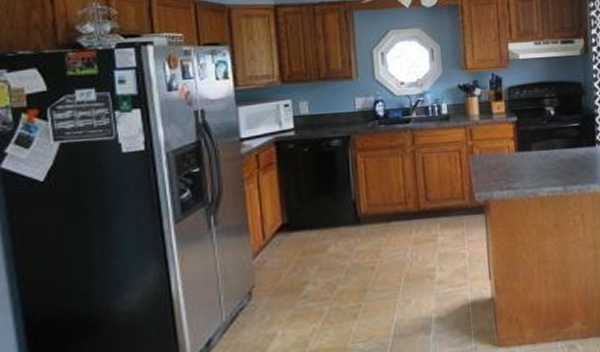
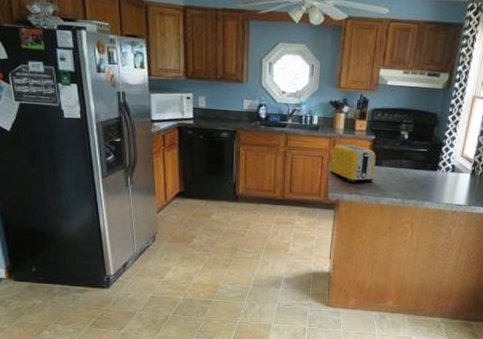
toaster: none [469,130,525,177] -> present [330,144,376,183]

